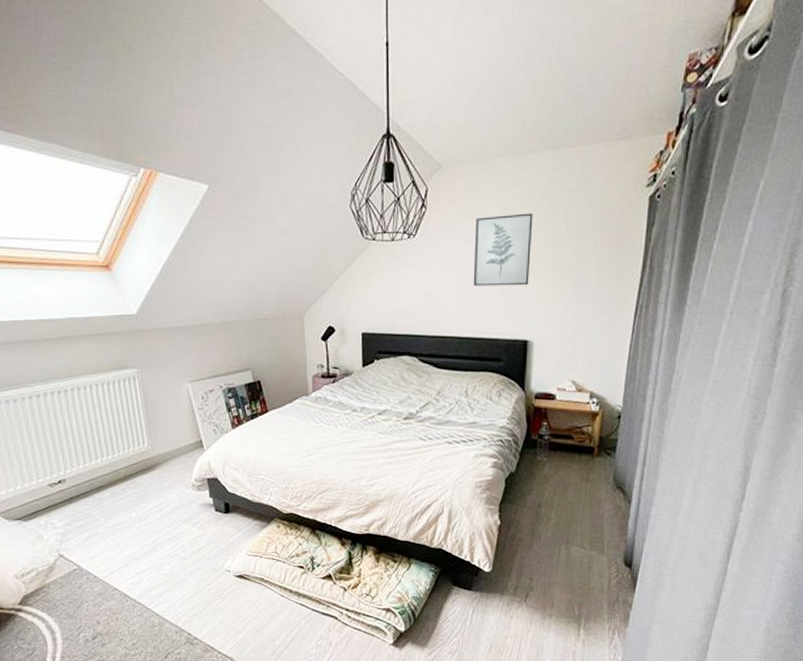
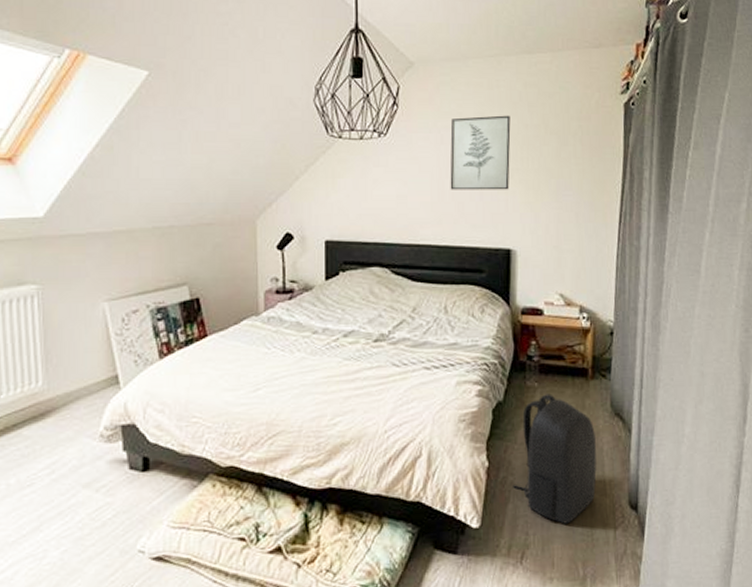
backpack: none [521,467,597,574] -> present [513,394,597,524]

